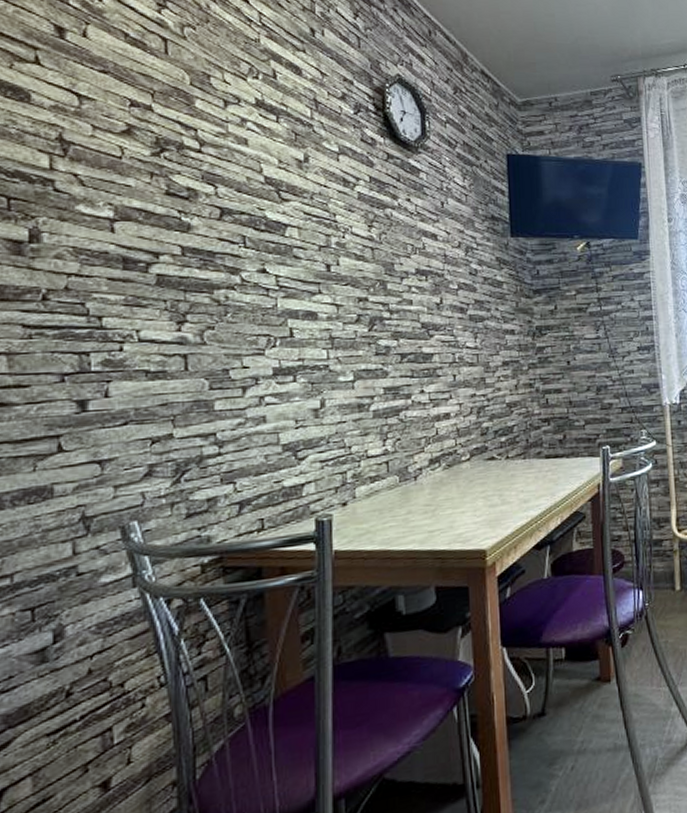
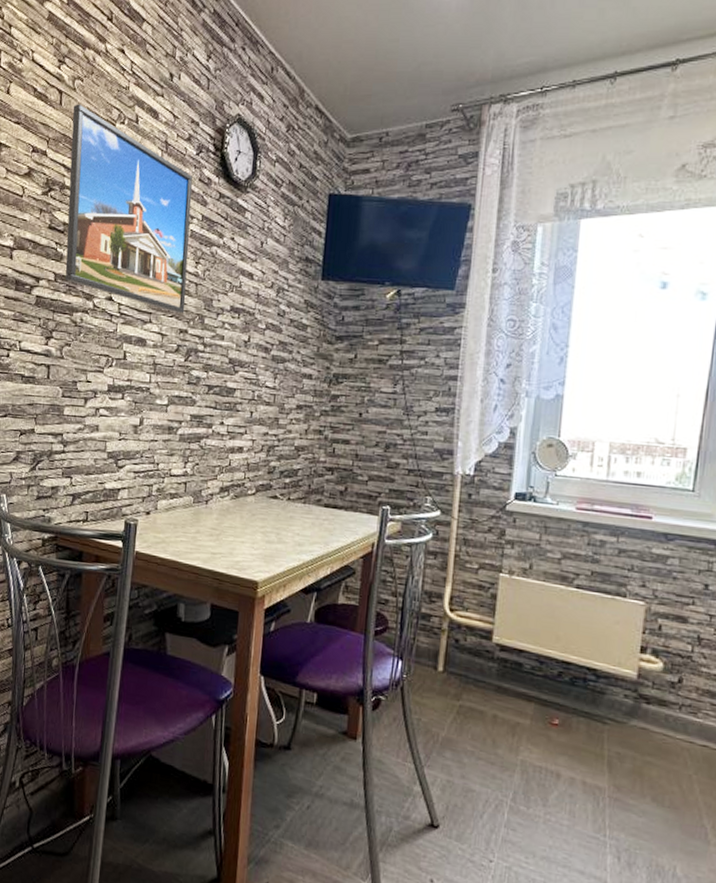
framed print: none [184,54,362,281] -> present [65,104,193,314]

